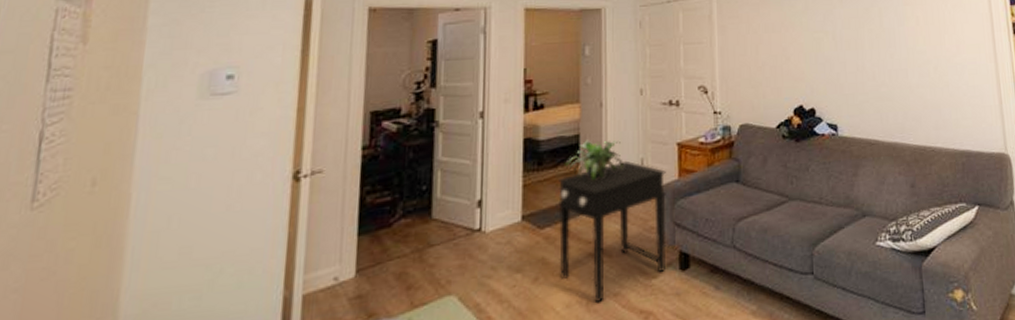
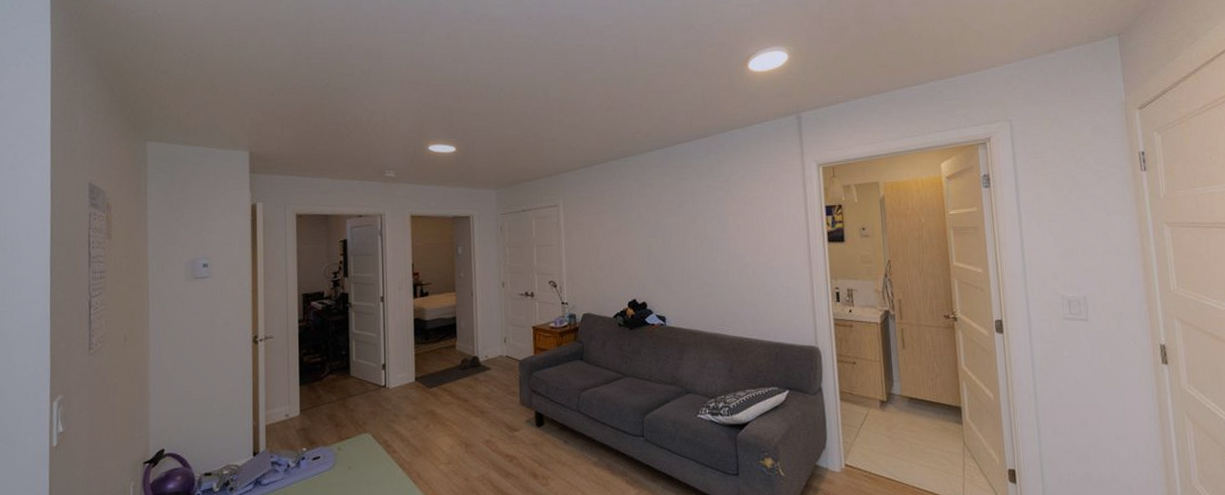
side table: present [558,160,666,304] -> none [441,339,525,447]
potted plant: present [565,140,623,181] -> none [446,321,491,353]

